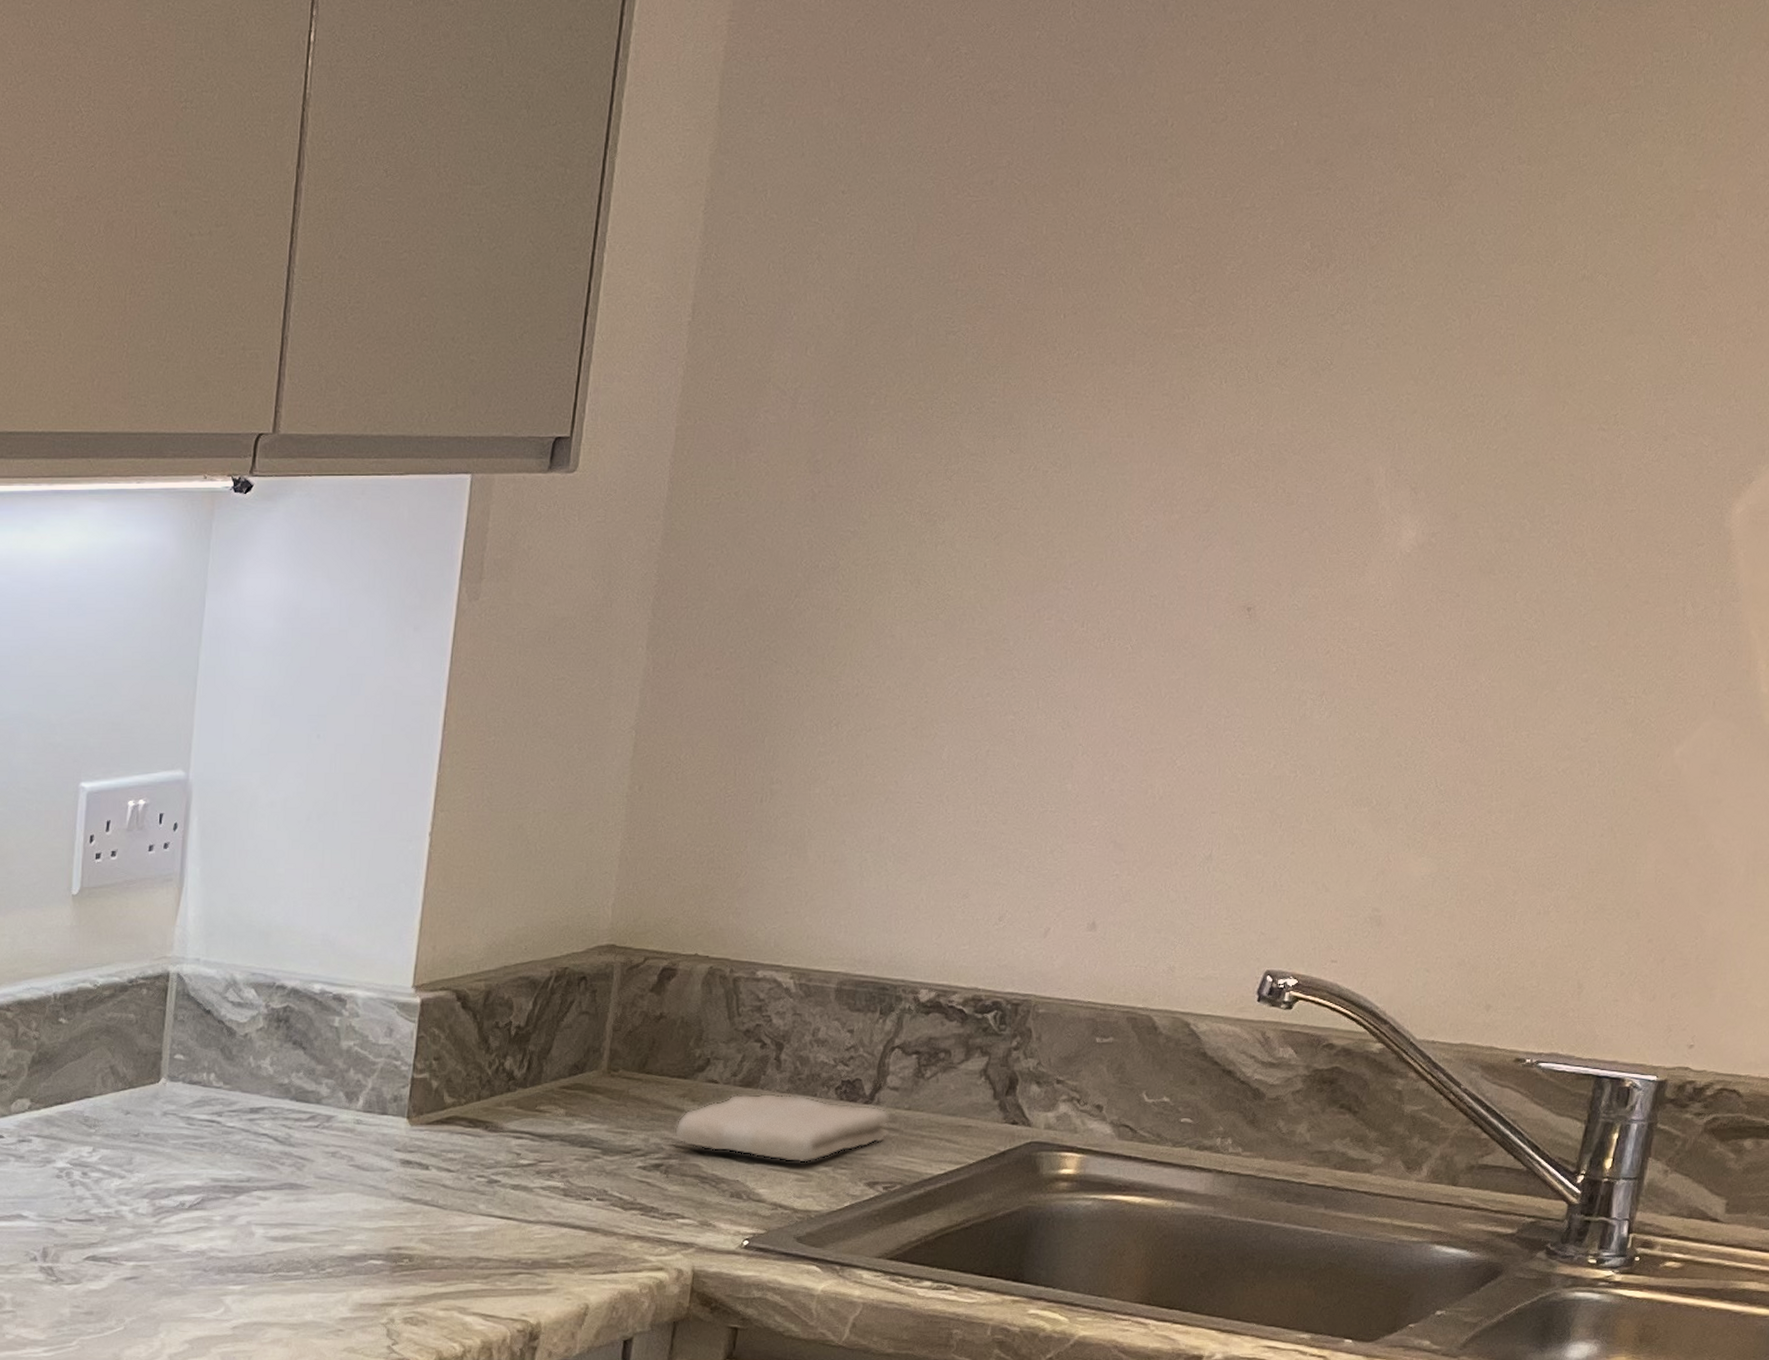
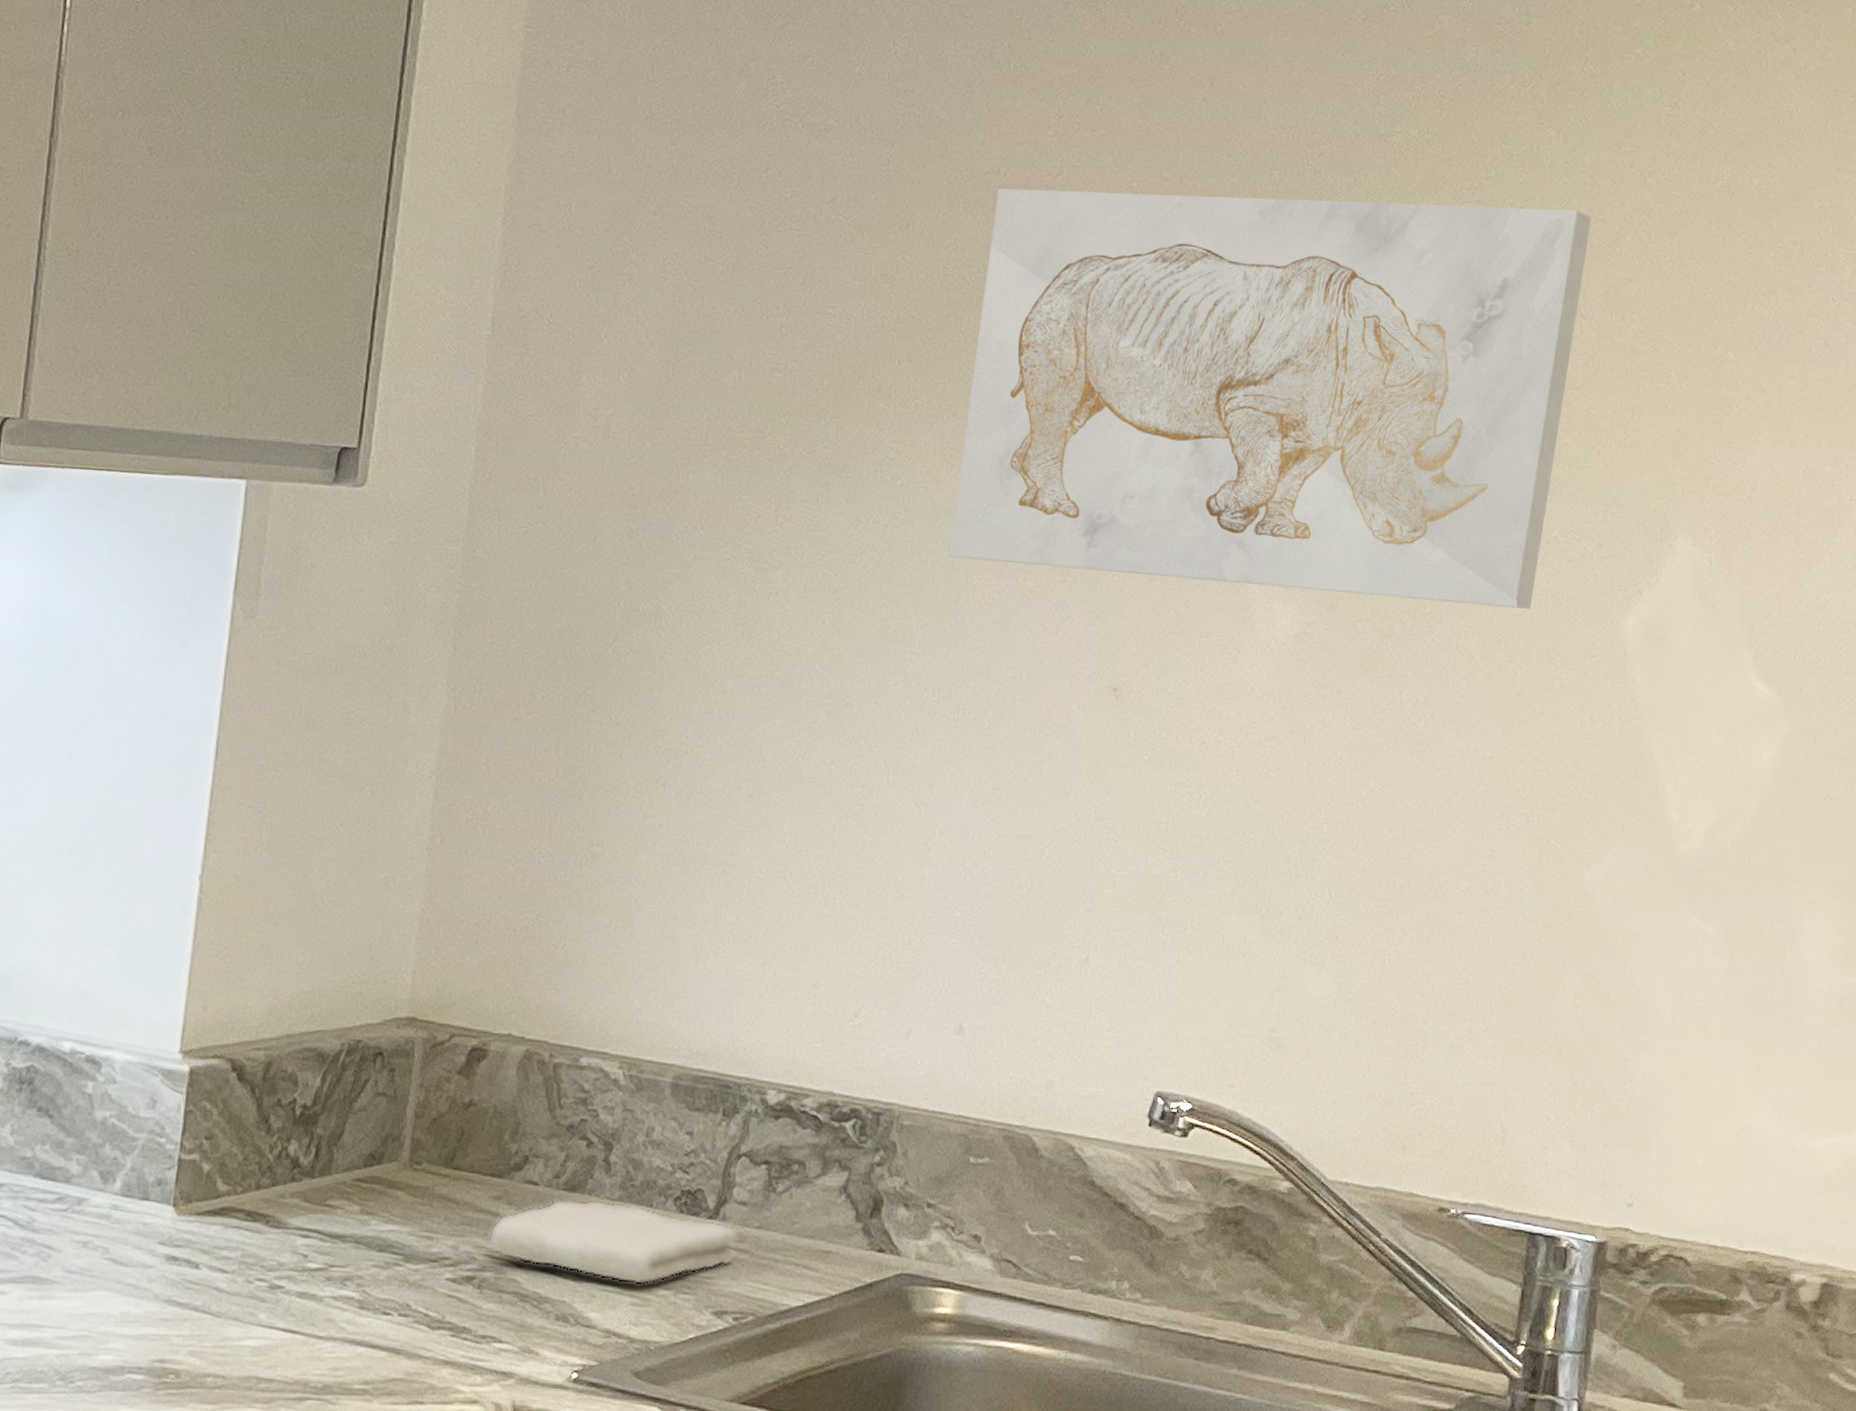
wall art: none [1101,111,1735,505] -> present [948,188,1591,609]

